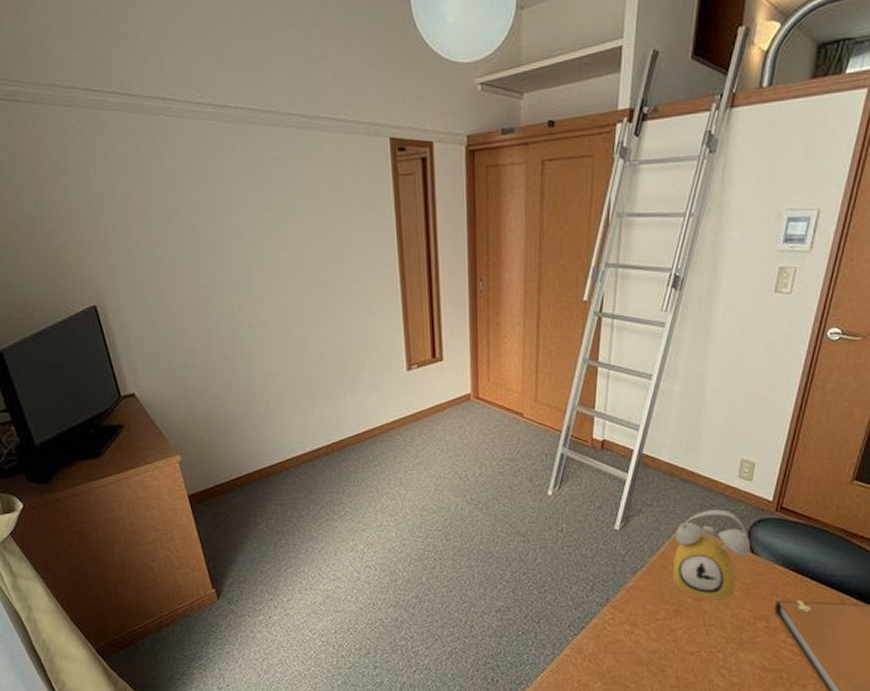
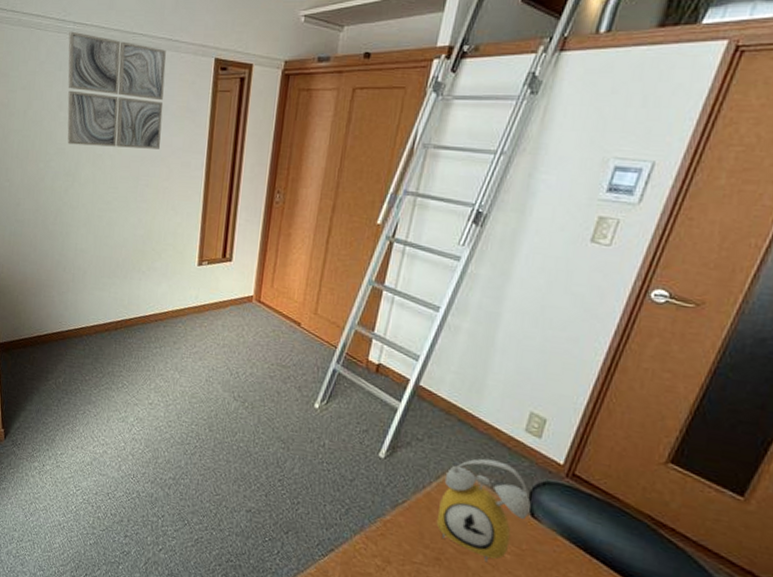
wall art: none [209,116,344,253] -> present [67,31,166,149]

